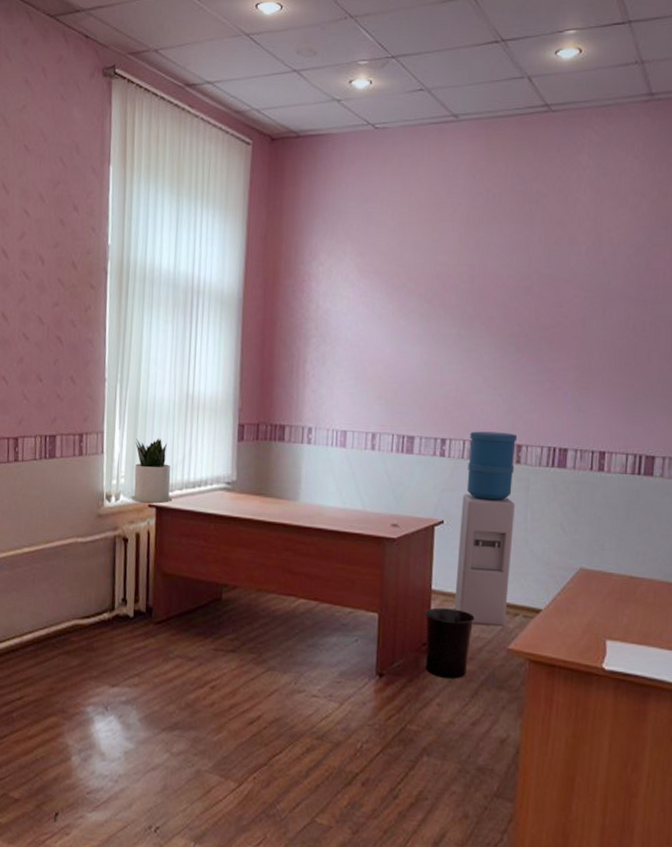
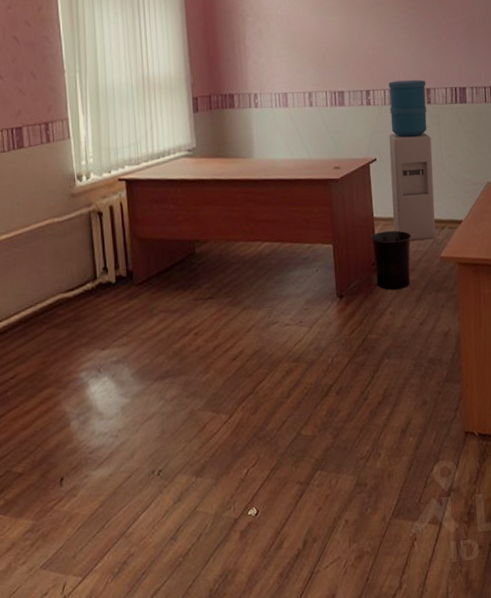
planter: present [130,438,173,504] -> none [99,118,140,178]

